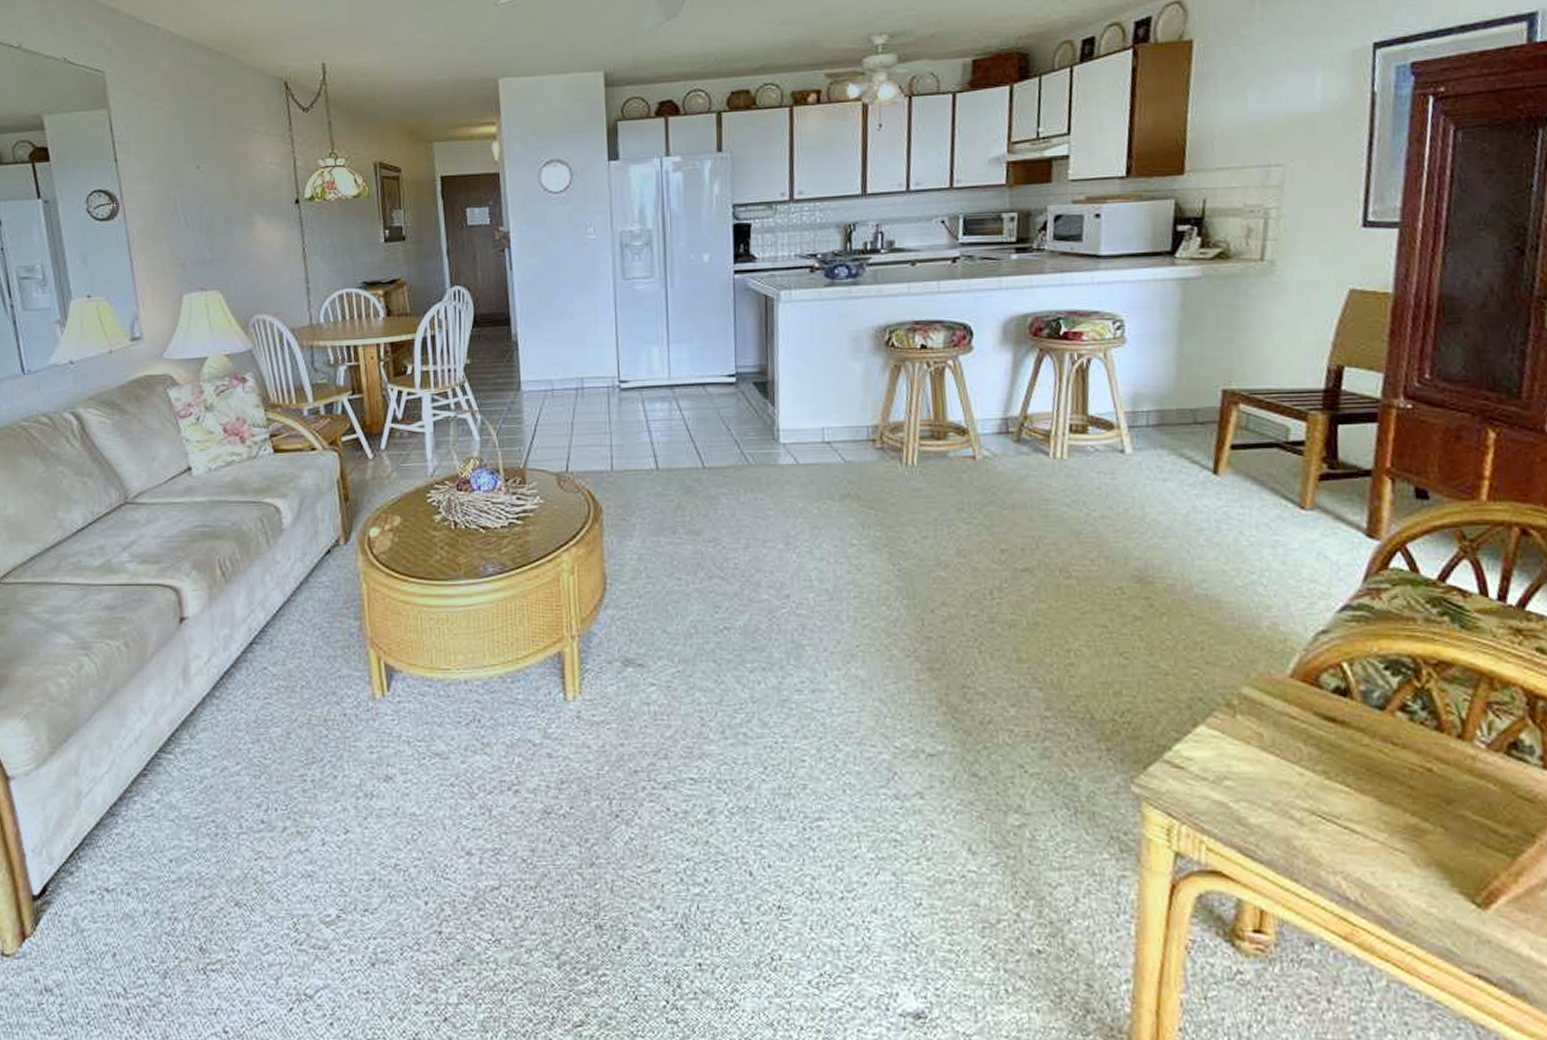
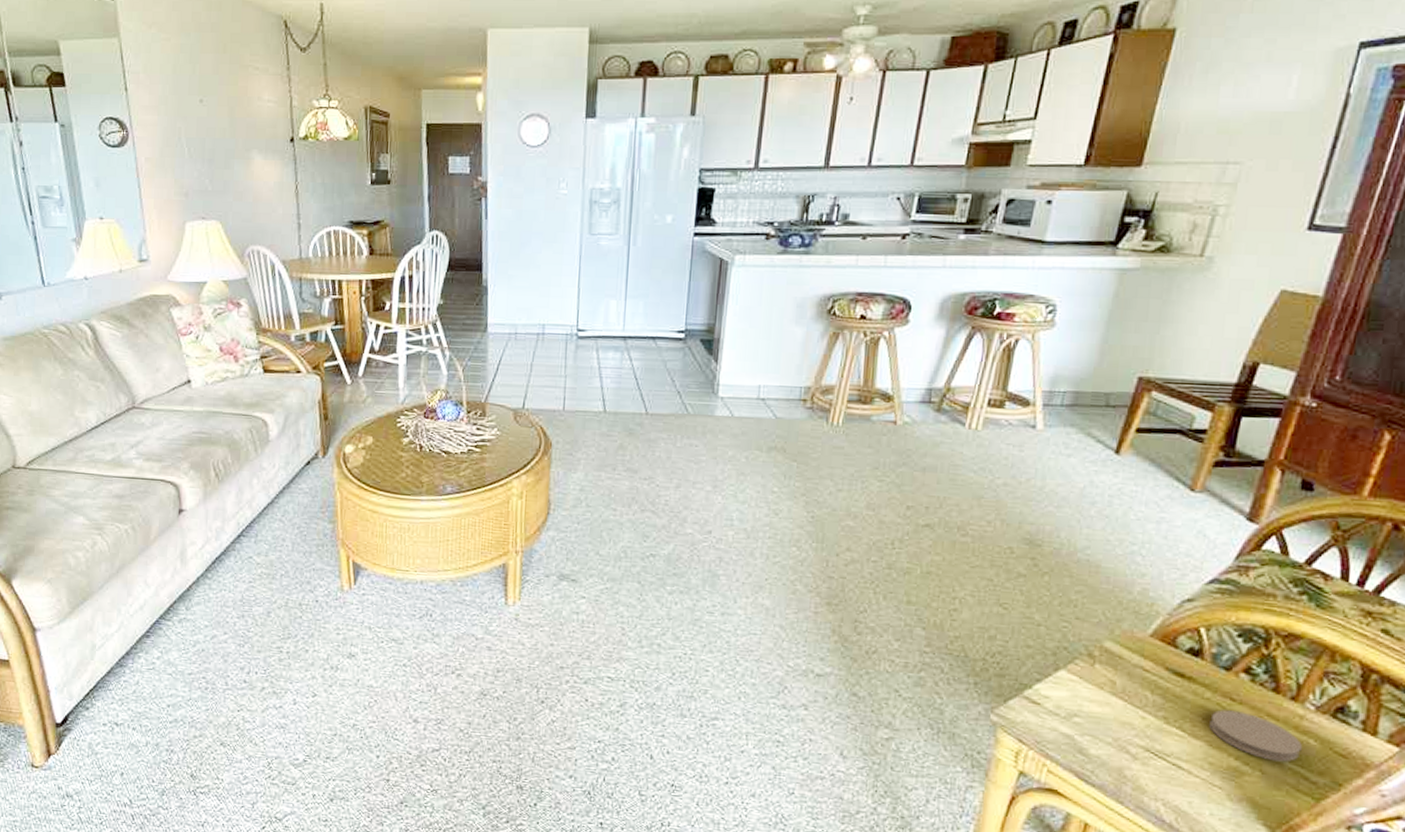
coaster: none [1375,757,1482,814] -> present [1209,710,1302,762]

